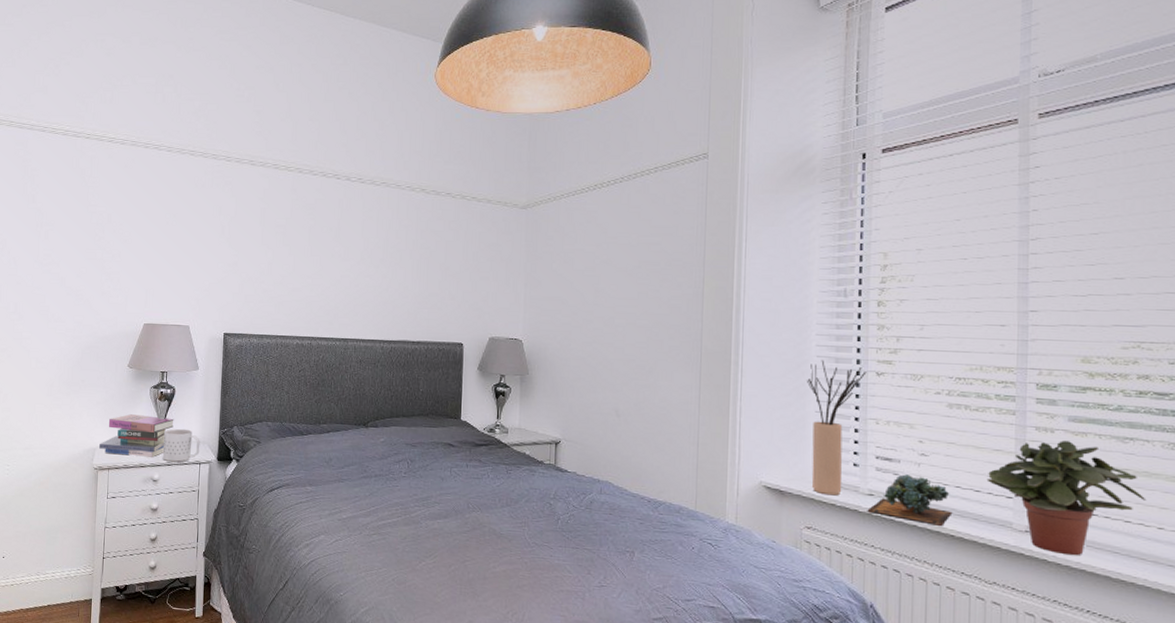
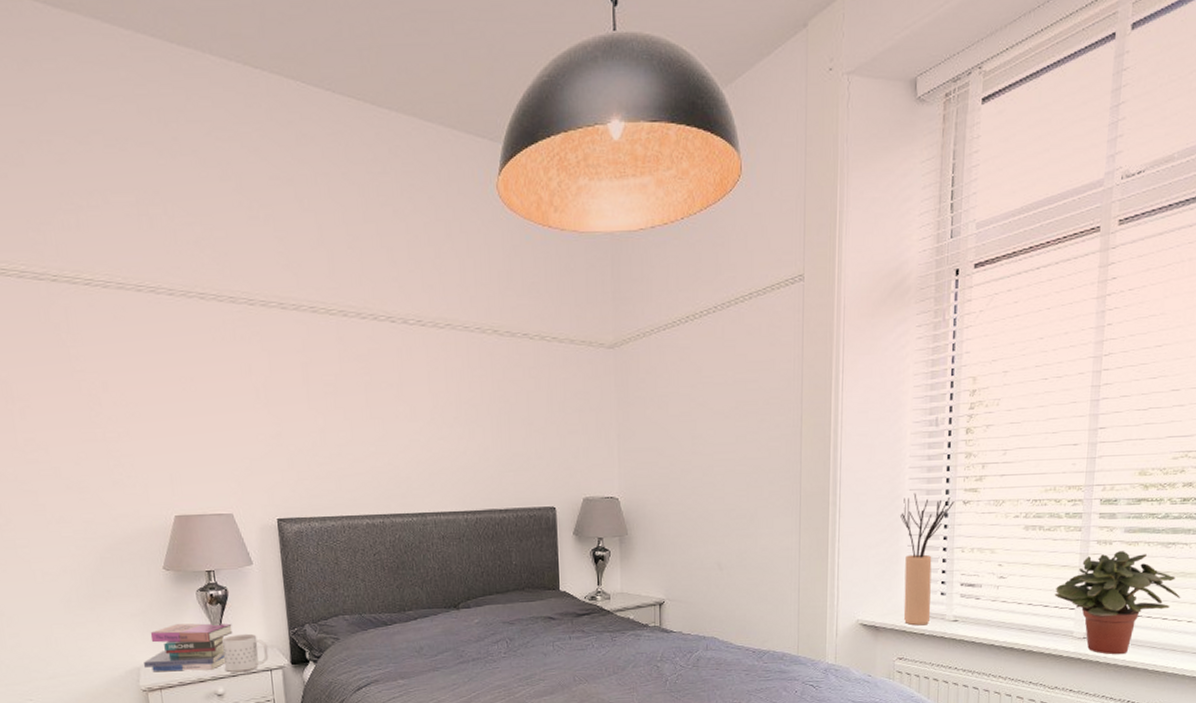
succulent plant: present [867,474,953,526] -> none [952,598,1025,642]

